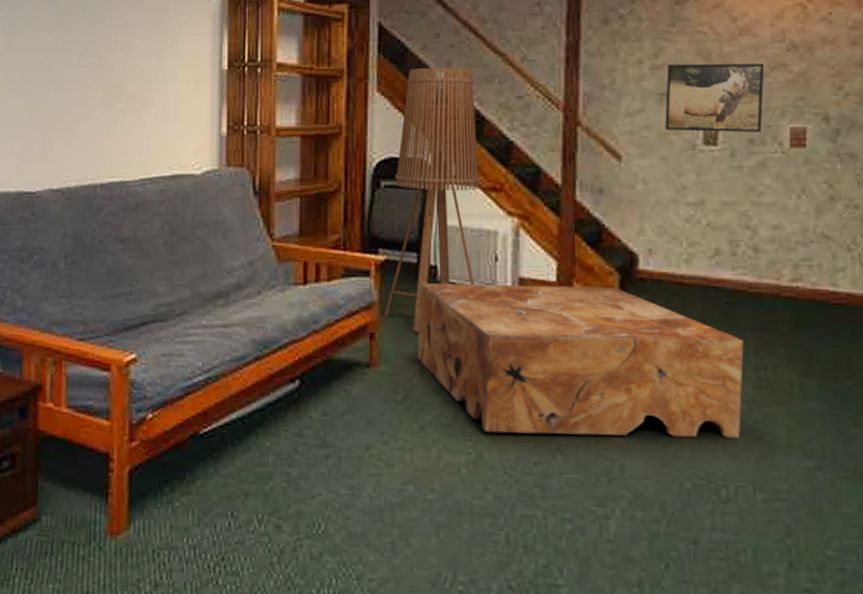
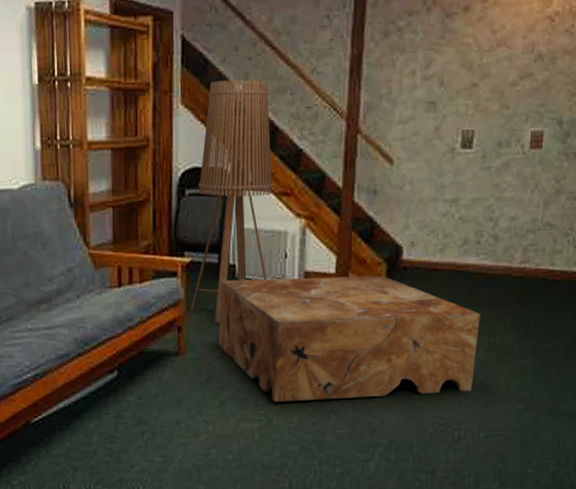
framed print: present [665,63,765,132] -> none [431,72,516,137]

